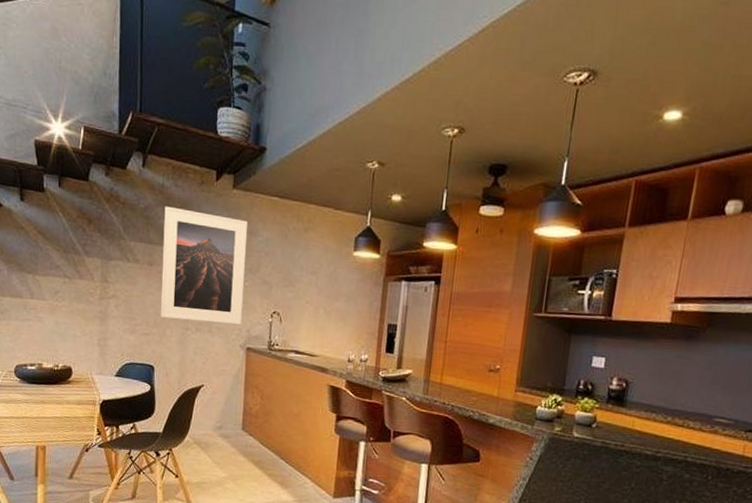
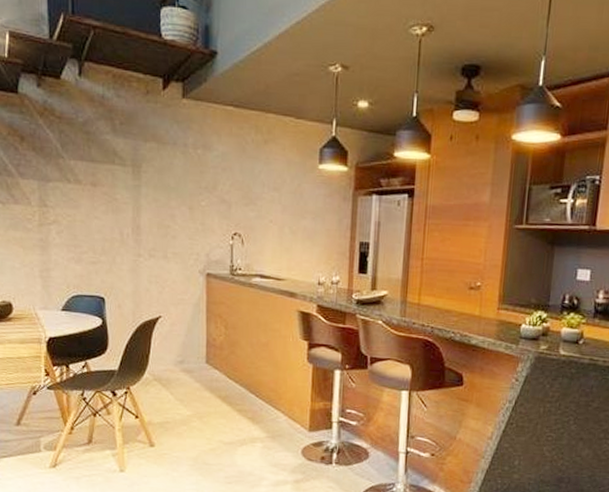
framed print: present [160,206,248,325] -> none [107,119,201,249]

